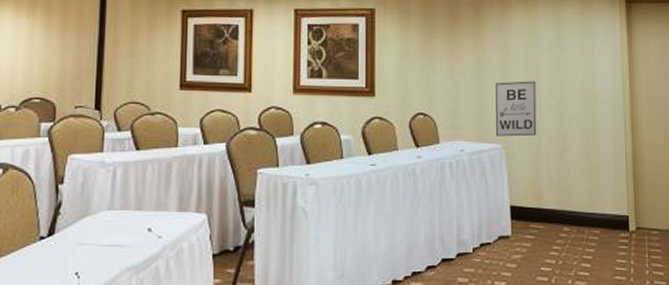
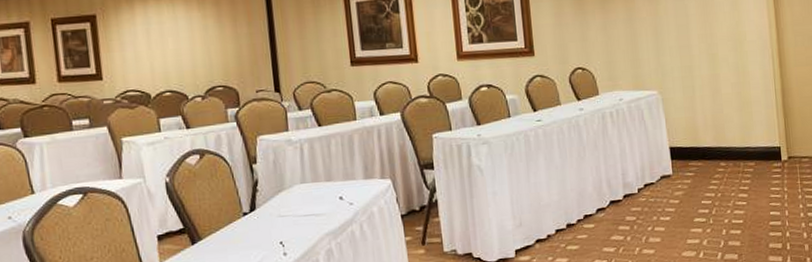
wall art: present [496,81,537,137] -> none [648,27,690,84]

